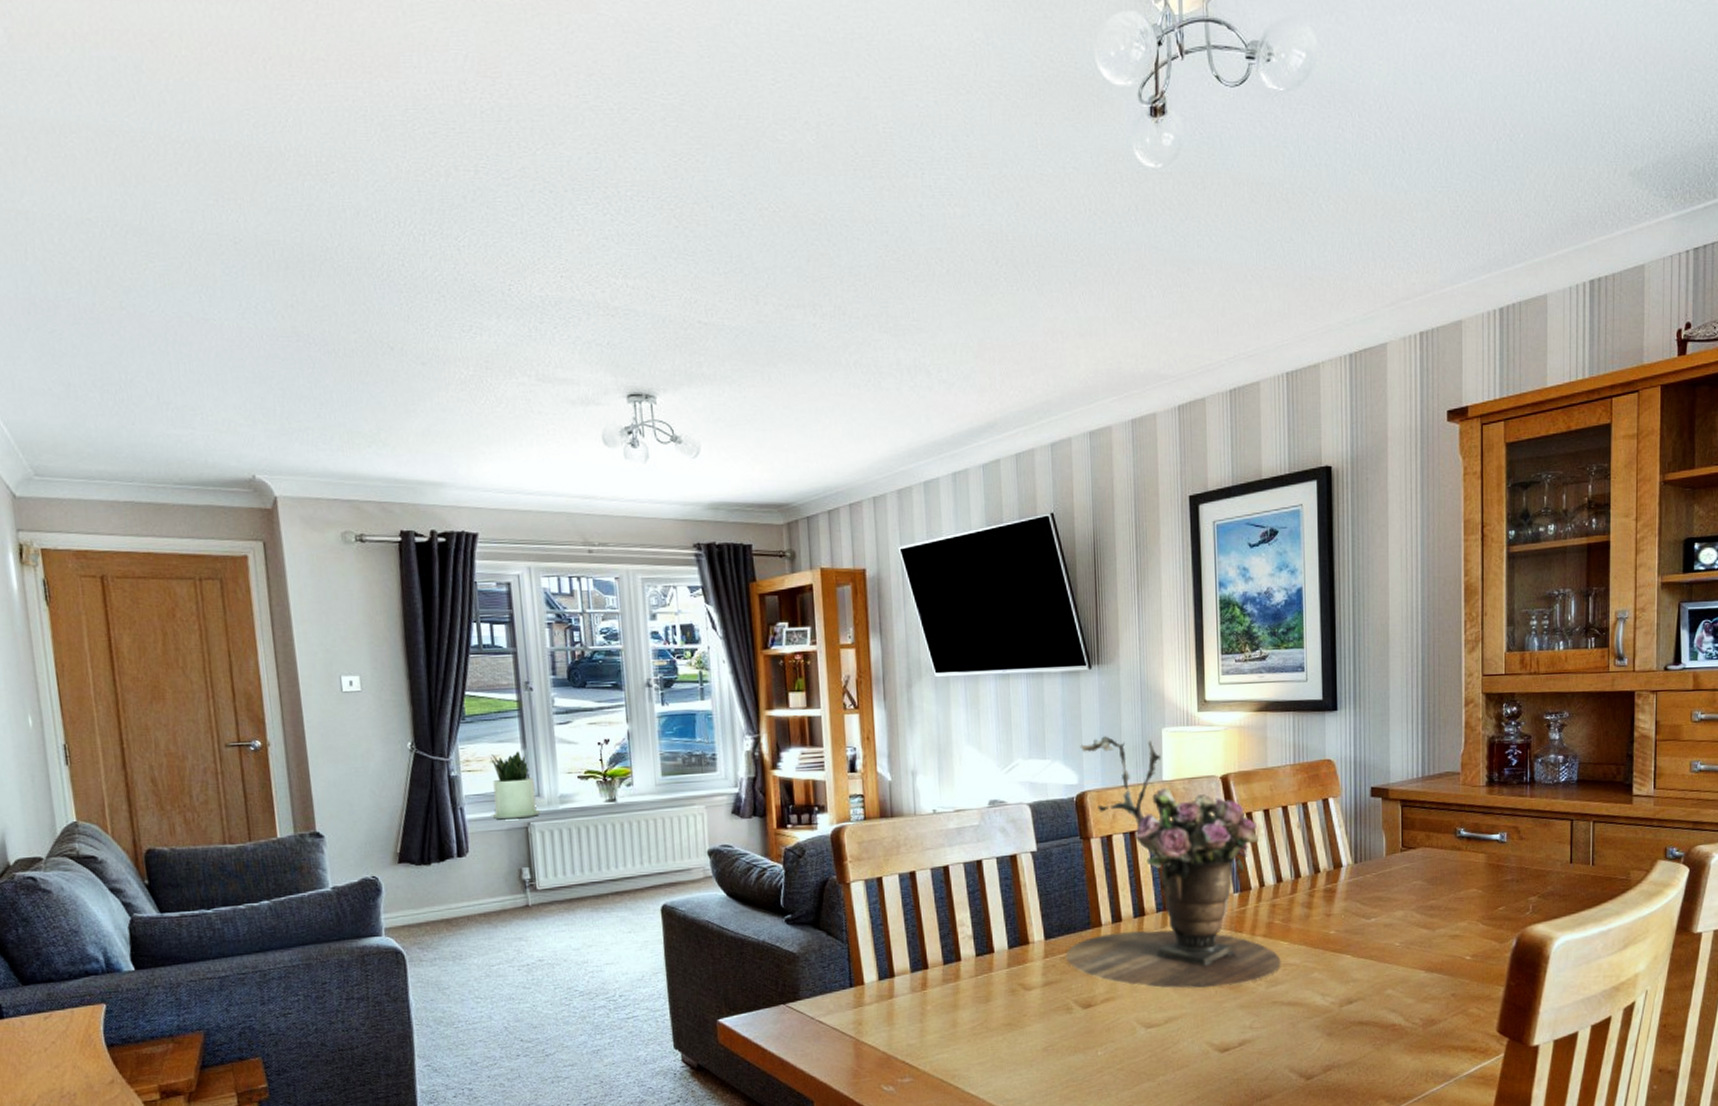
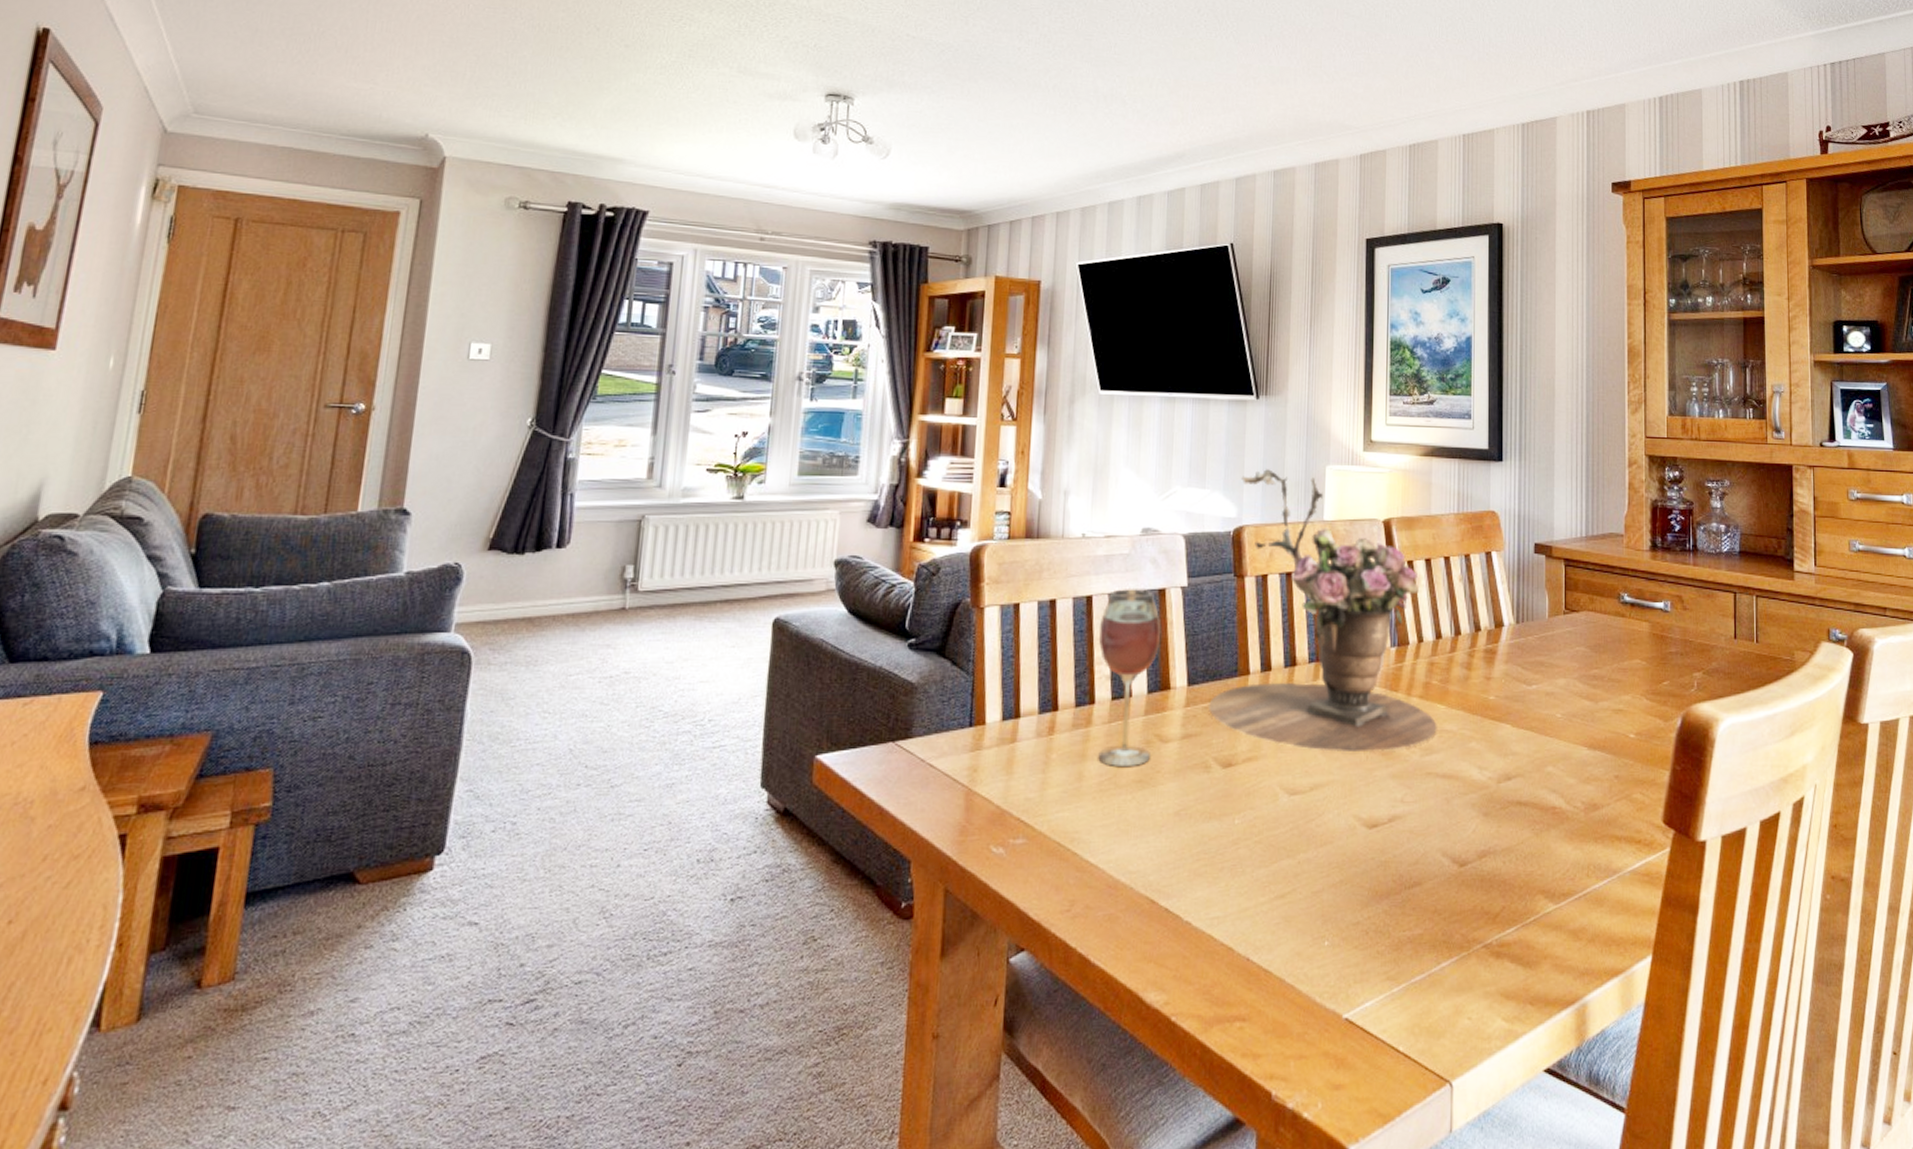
planter: present [490,751,541,820] -> none [604,437,660,511]
wineglass: none [958,856,1016,1013] -> present [1098,589,1162,766]

